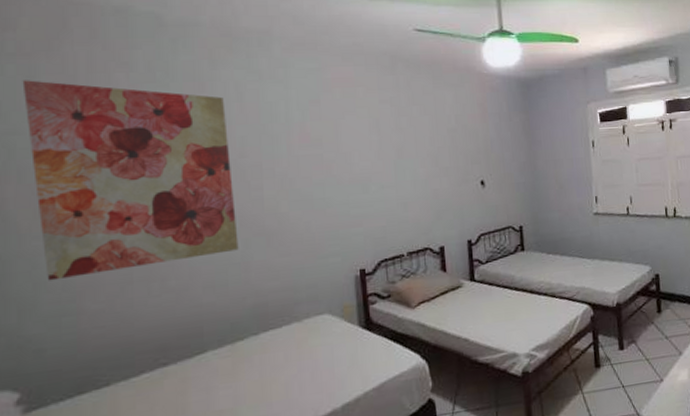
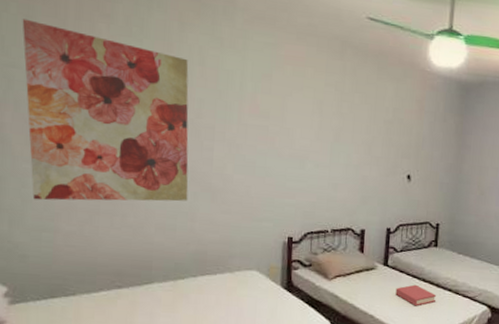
hardback book: none [487,295,533,319] -> present [395,284,437,307]

